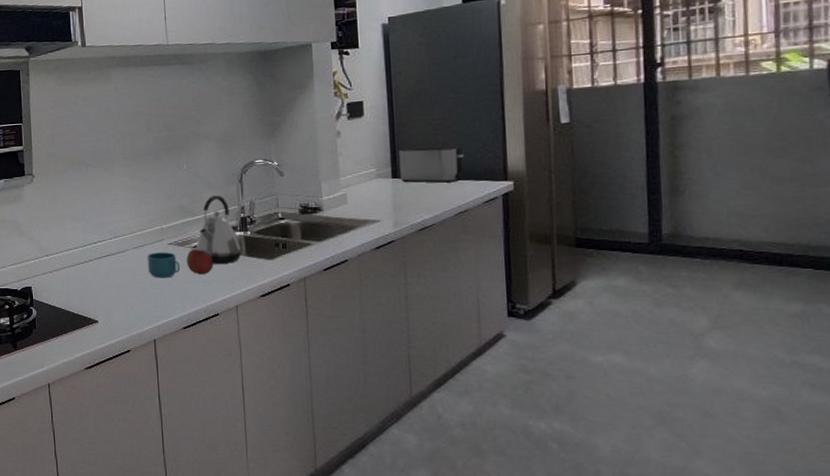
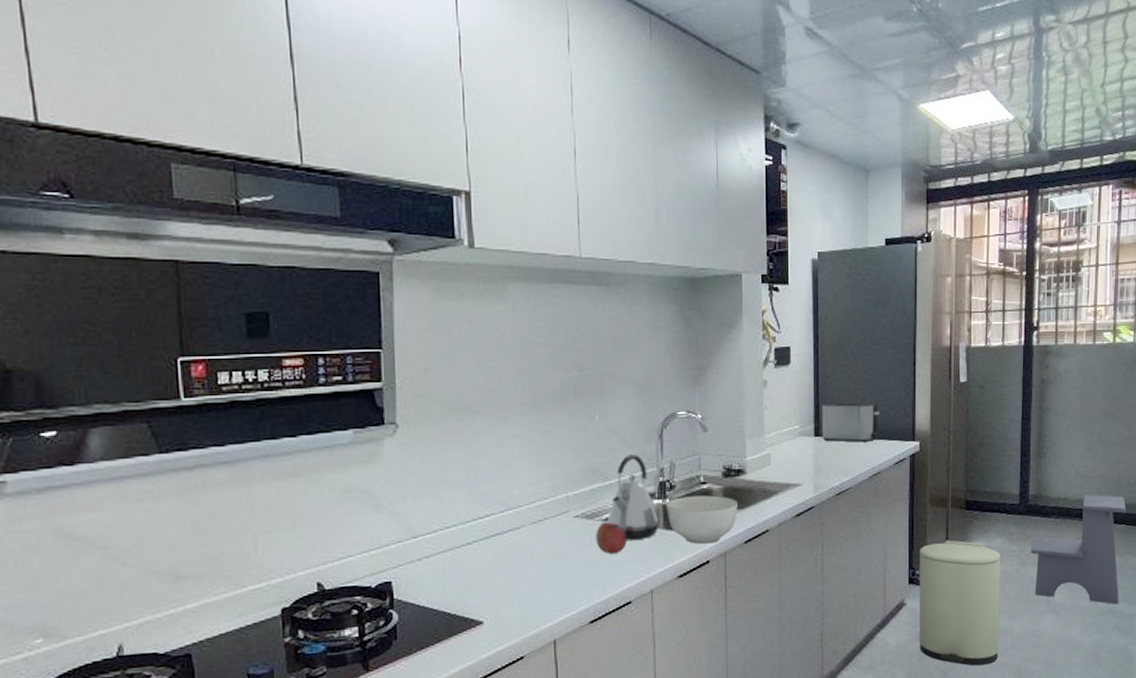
cup: present [147,252,181,278] -> none [547,527,589,561]
bowl: none [247,229,317,270] -> present [666,495,739,544]
pedal bin: none [519,276,631,405] -> present [919,540,1001,666]
step stool: none [669,235,813,357] -> present [1031,494,1126,605]

